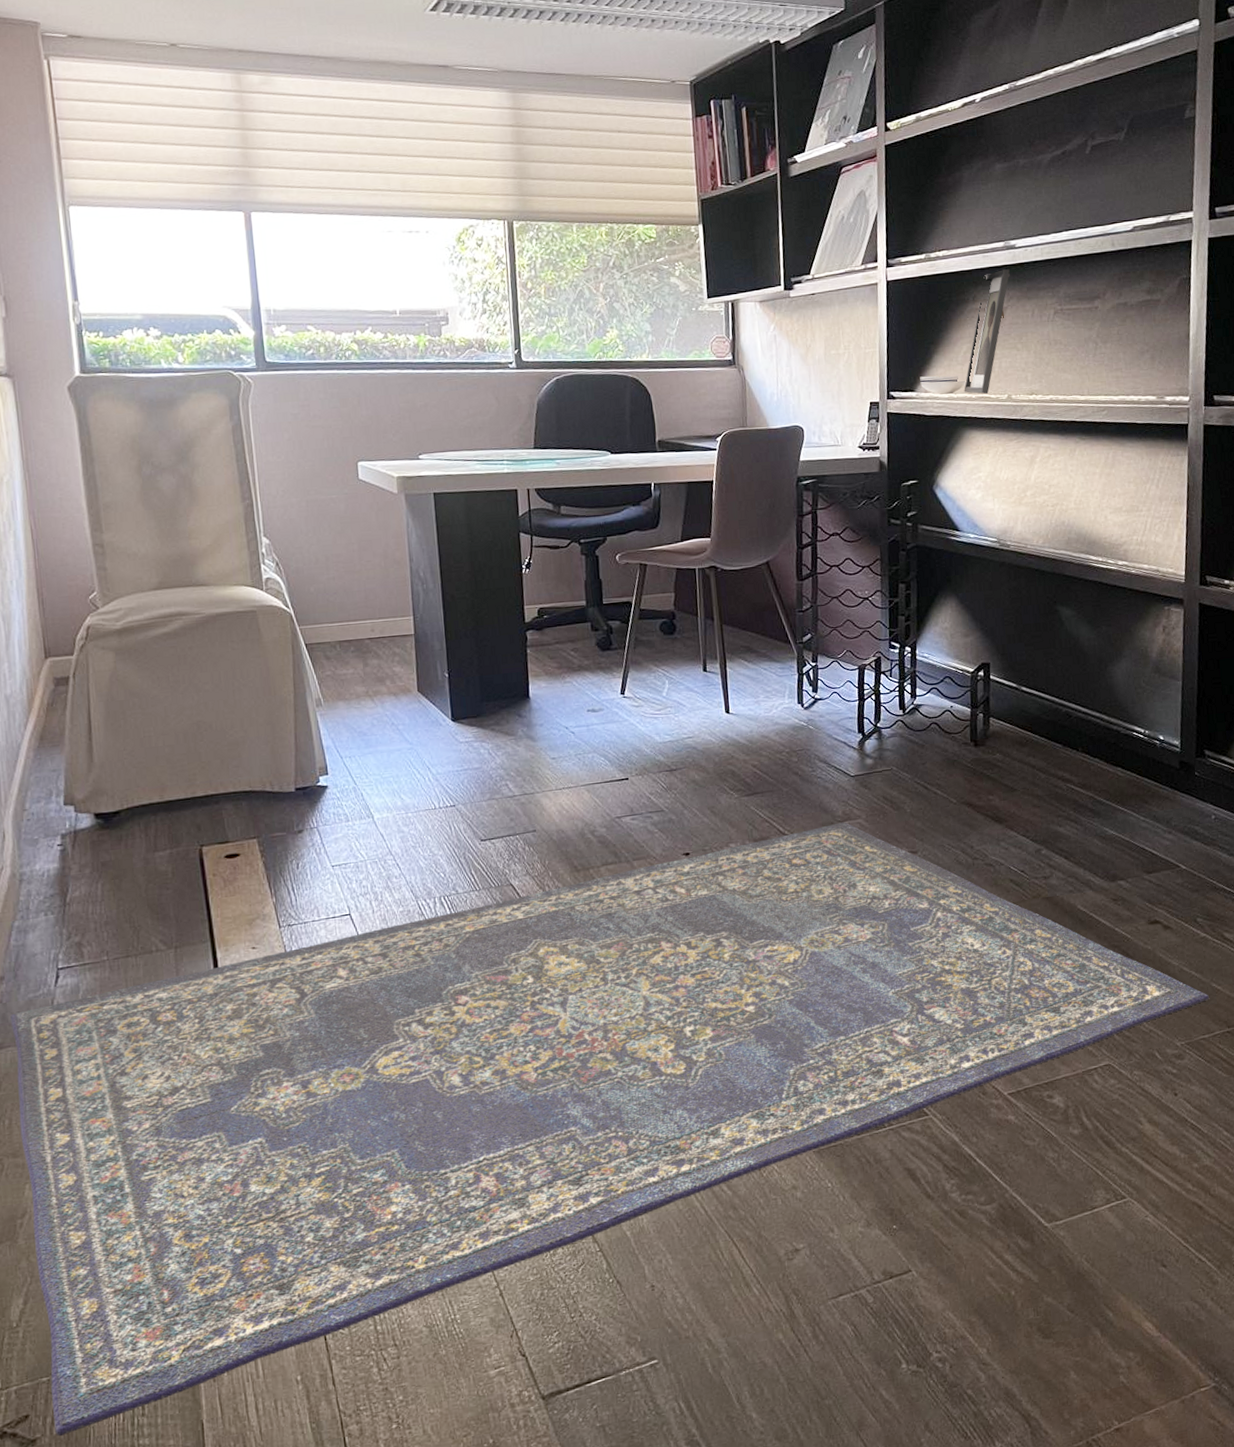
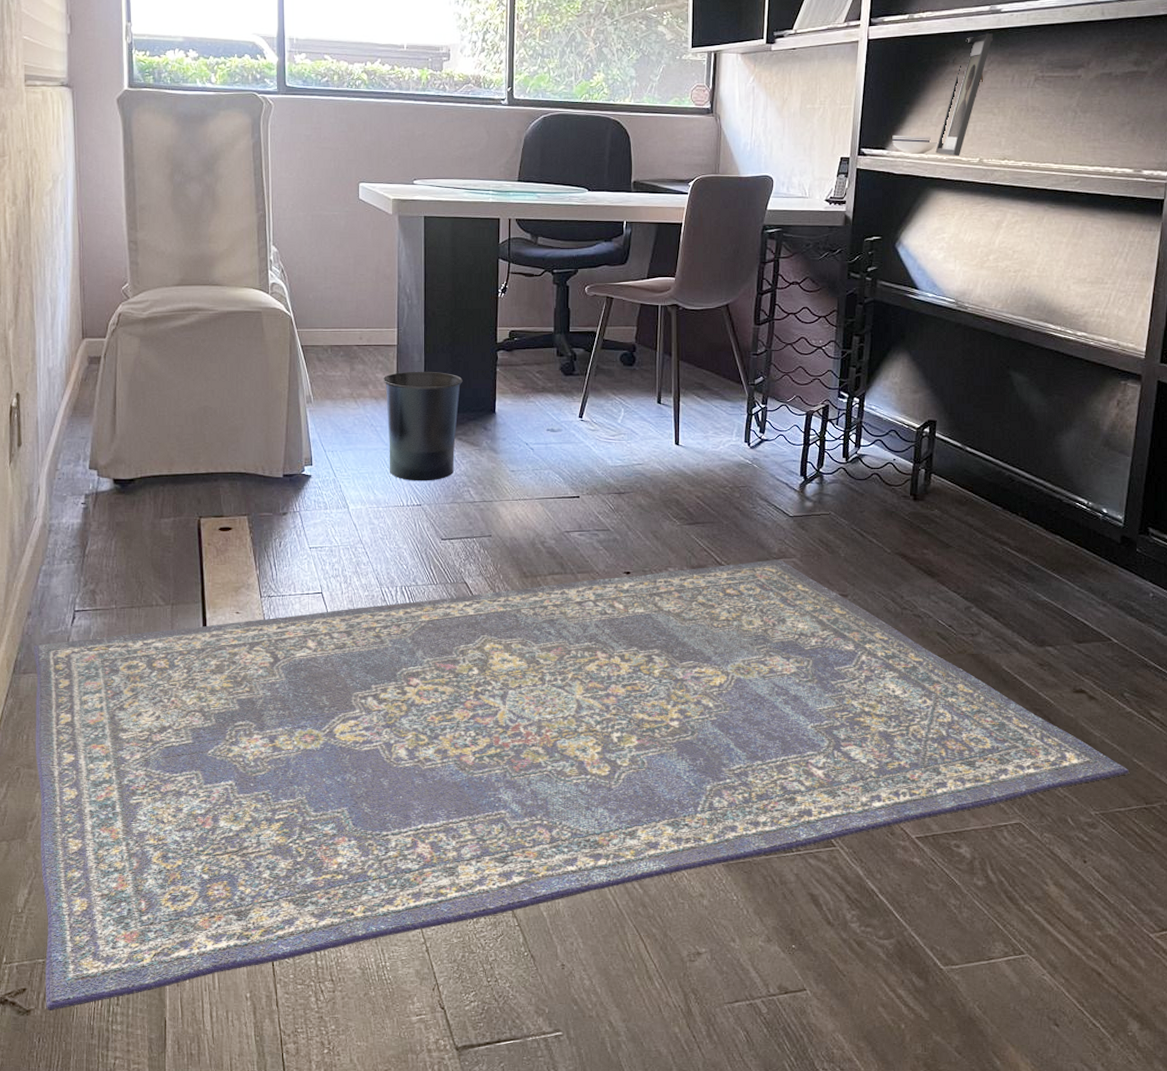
waste bin: none [401,659,491,781] -> present [383,371,463,481]

